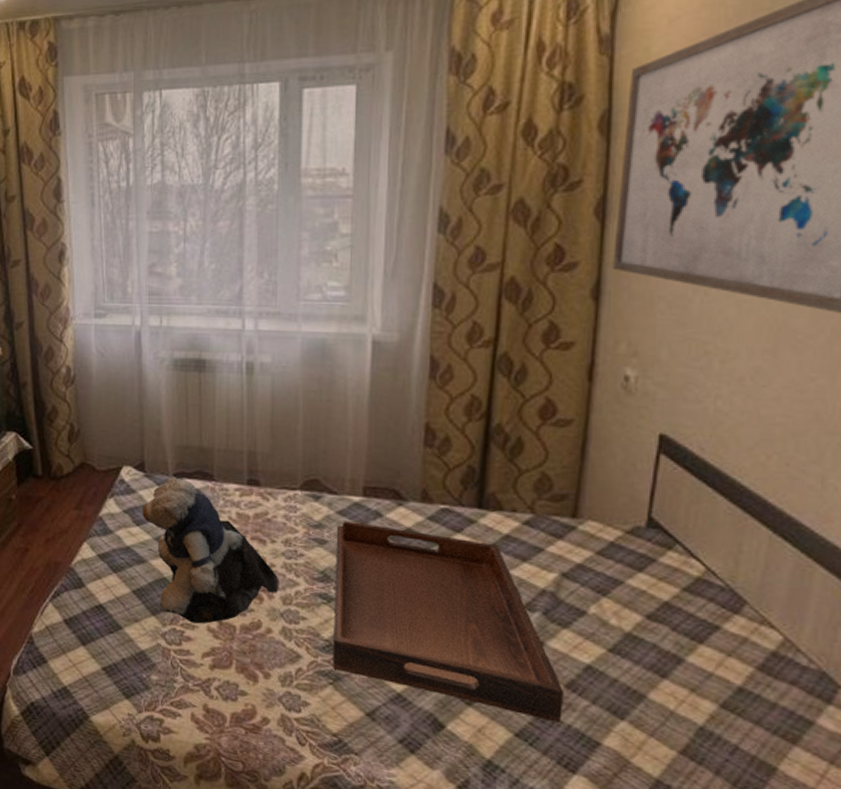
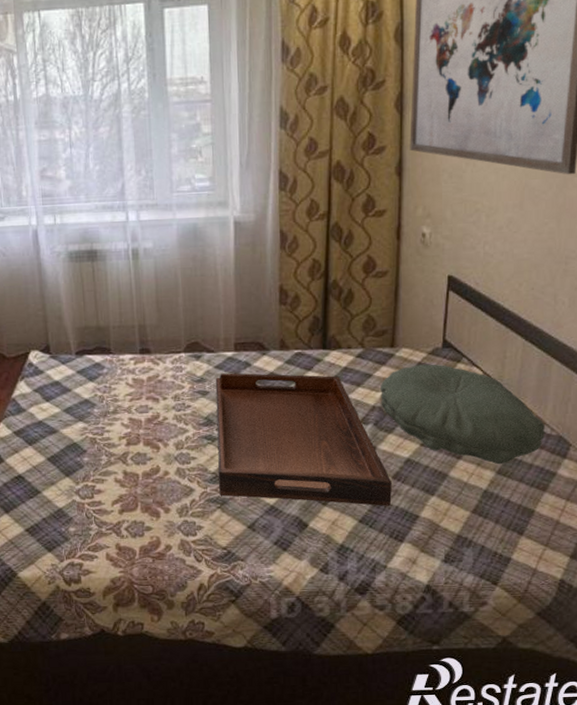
teddy bear: present [142,475,279,624] -> none [51,354,172,478]
pillow: none [554,544,799,697] -> present [380,364,545,465]

